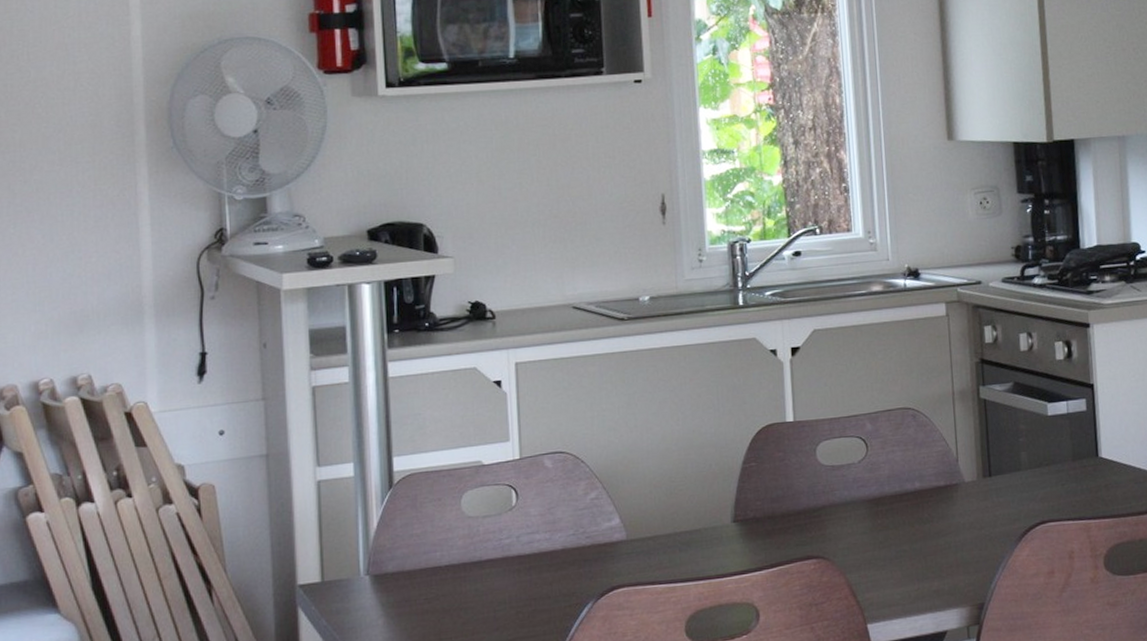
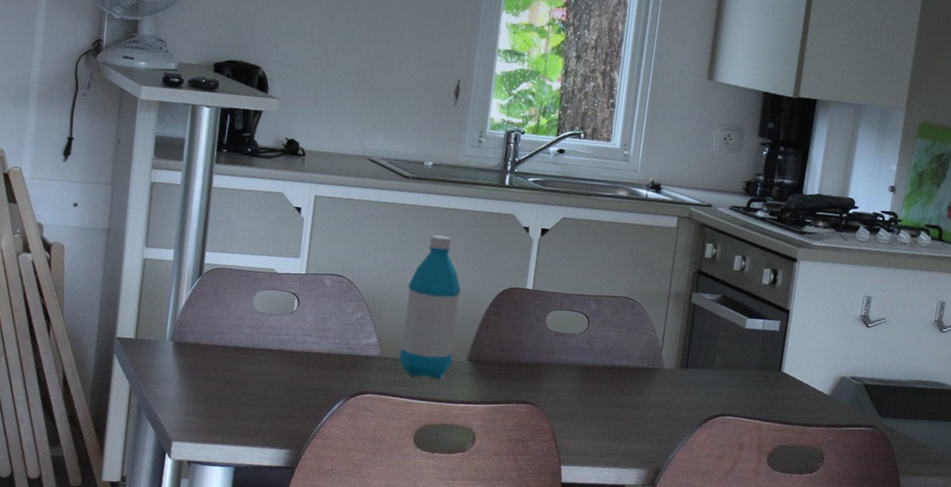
water bottle: none [645,379,714,555] -> present [399,235,461,379]

